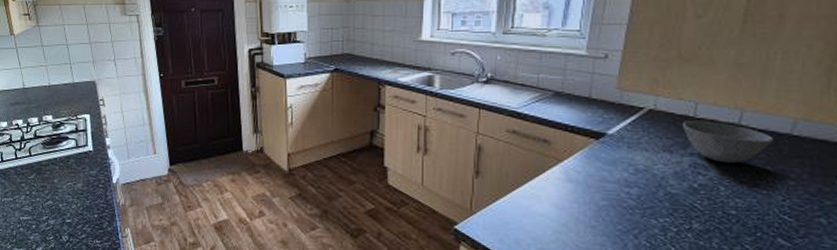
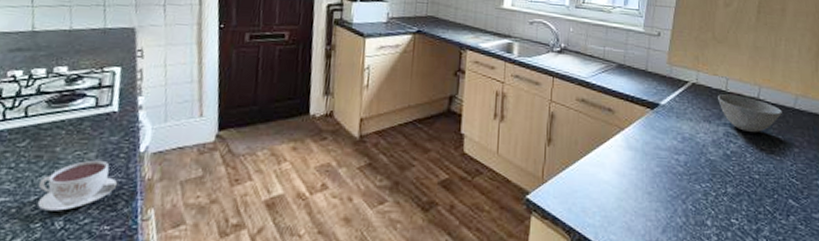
coffee cup: none [47,189,101,228] -> present [37,159,118,211]

